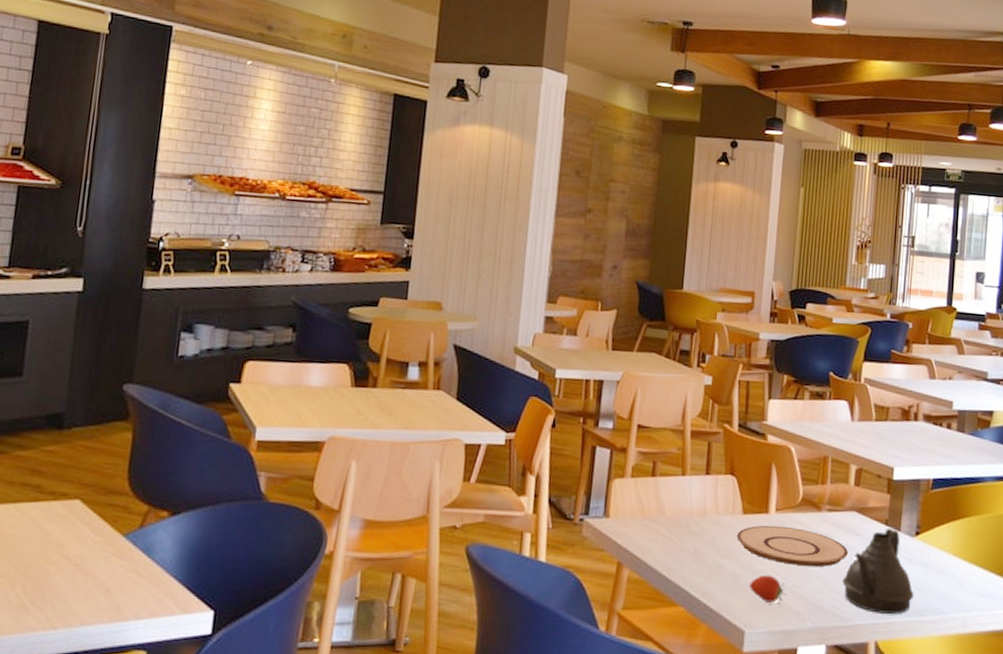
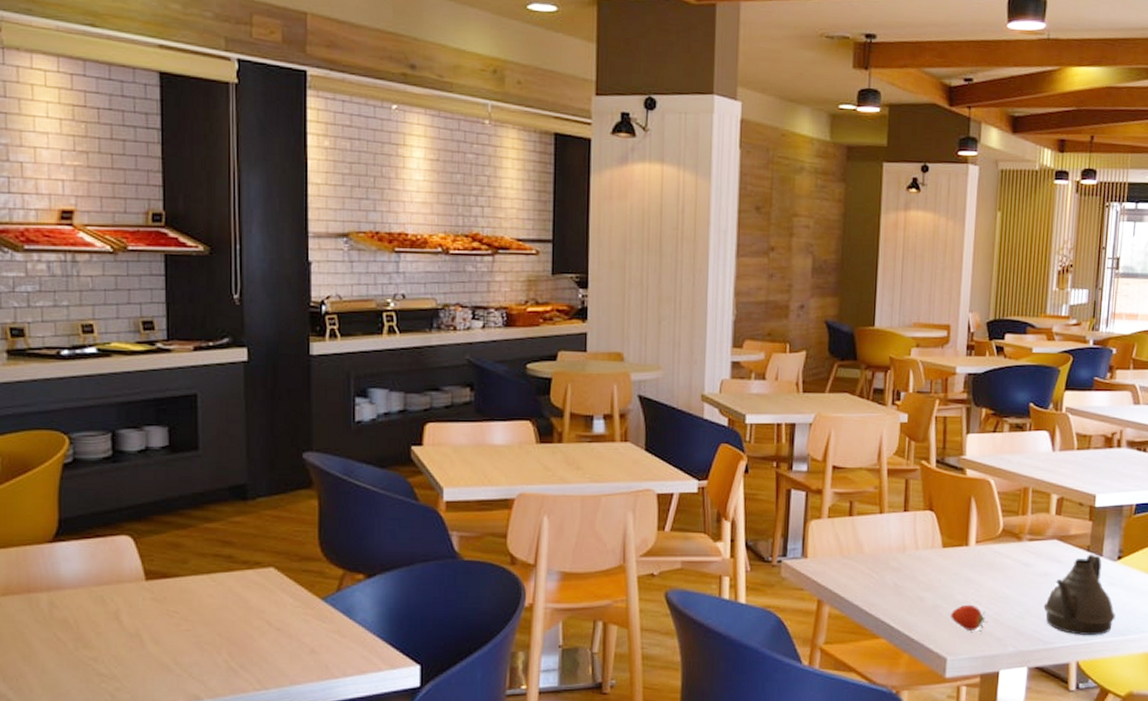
plate: present [736,525,849,567] -> none [936,557,1050,595]

